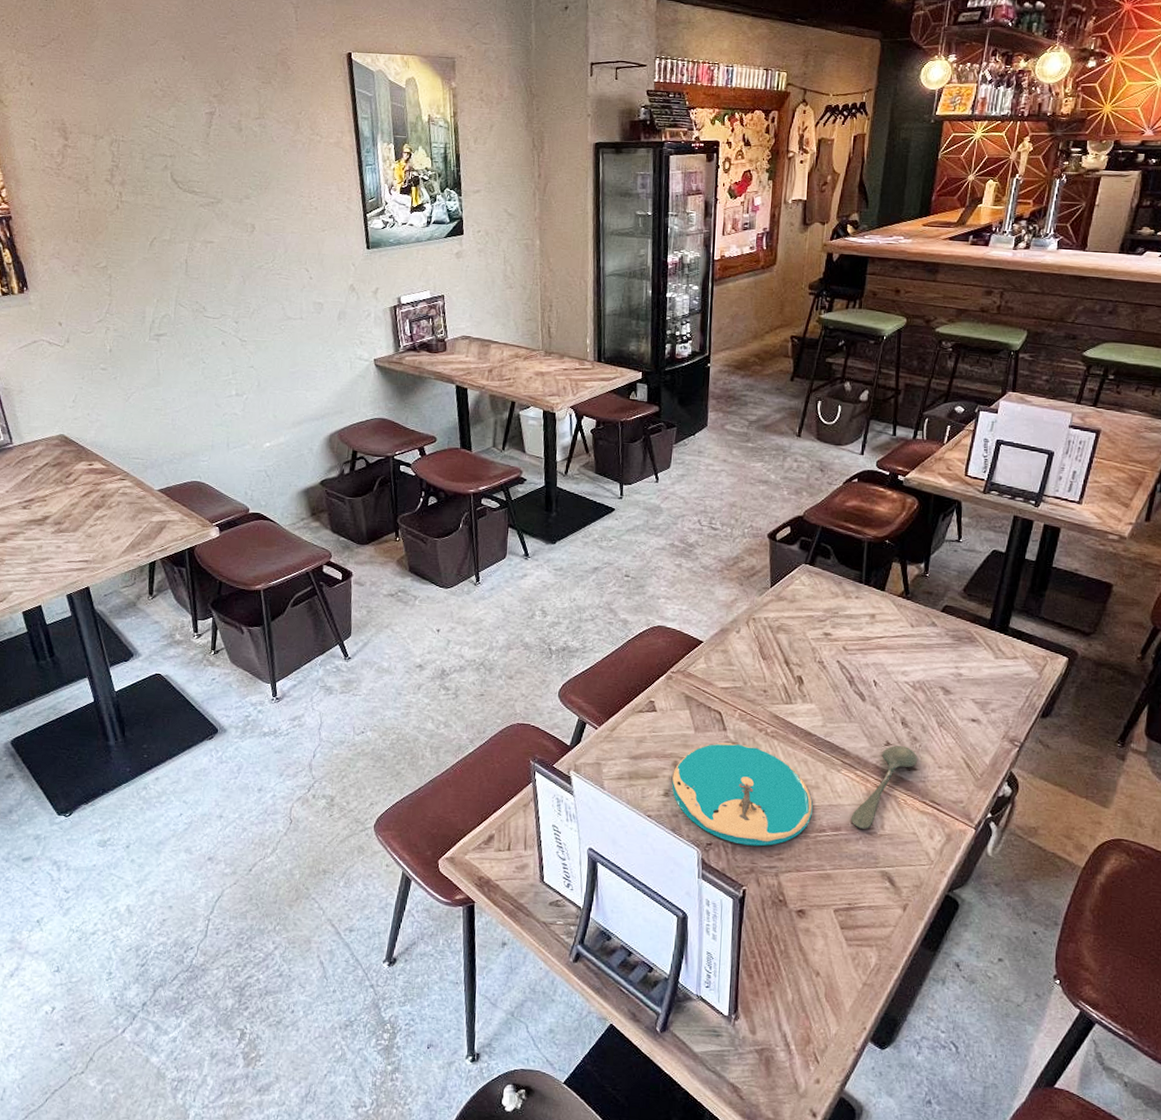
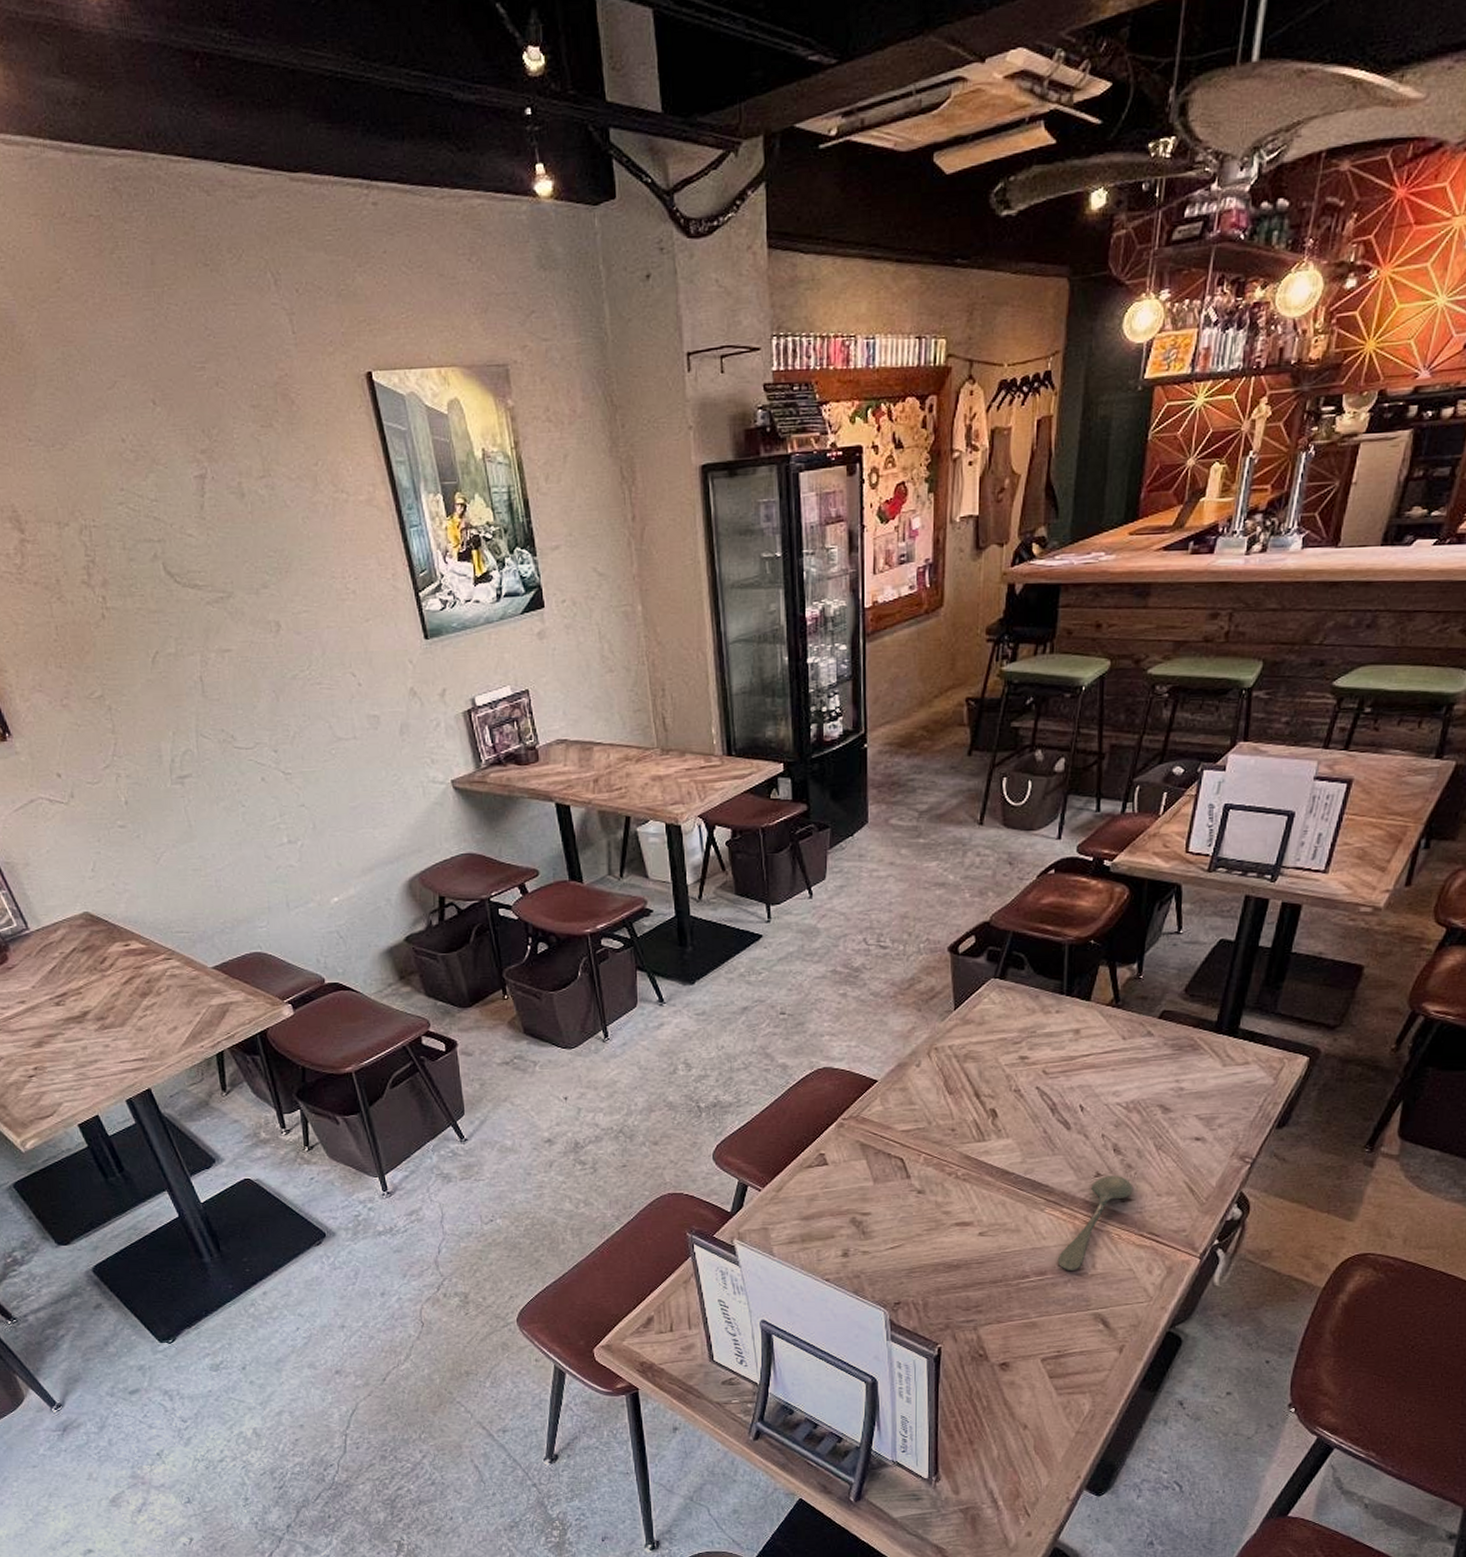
plate: present [672,742,813,847] -> none [851,1191,1013,1301]

